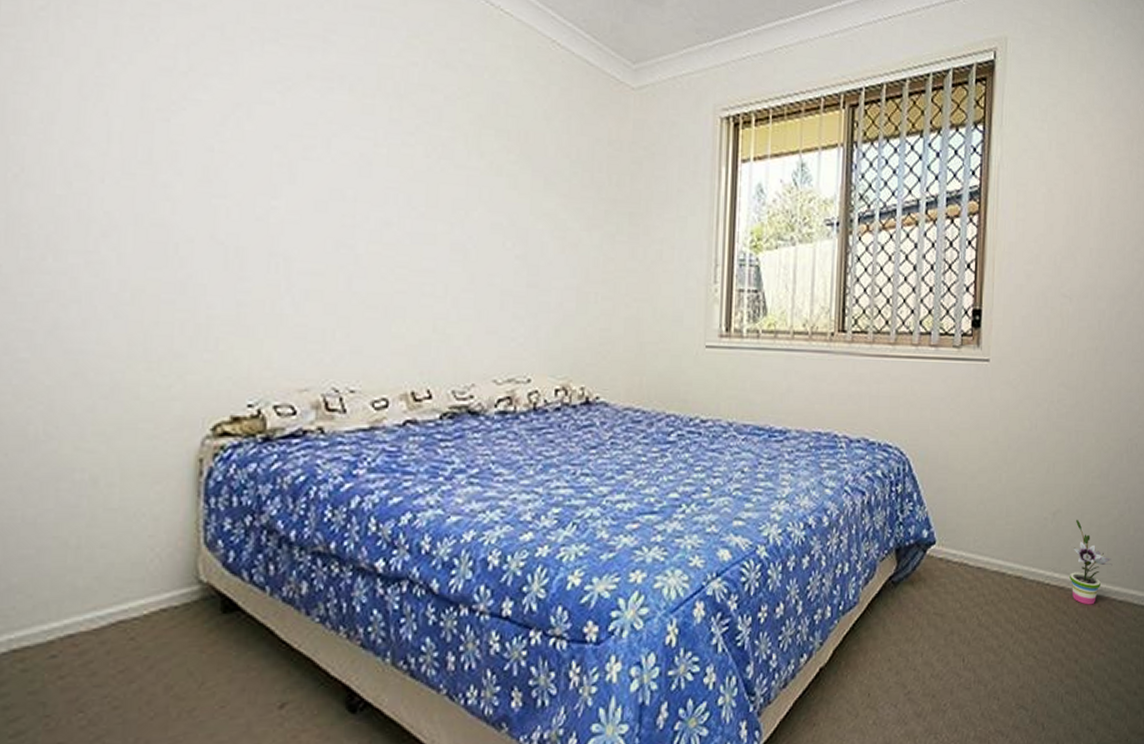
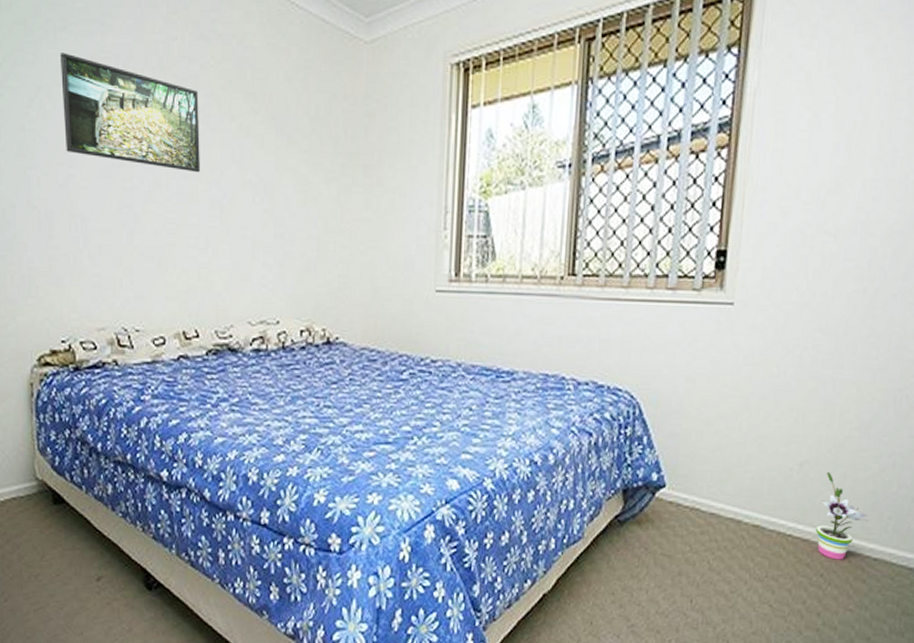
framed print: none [267,67,442,212] -> present [60,53,200,173]

